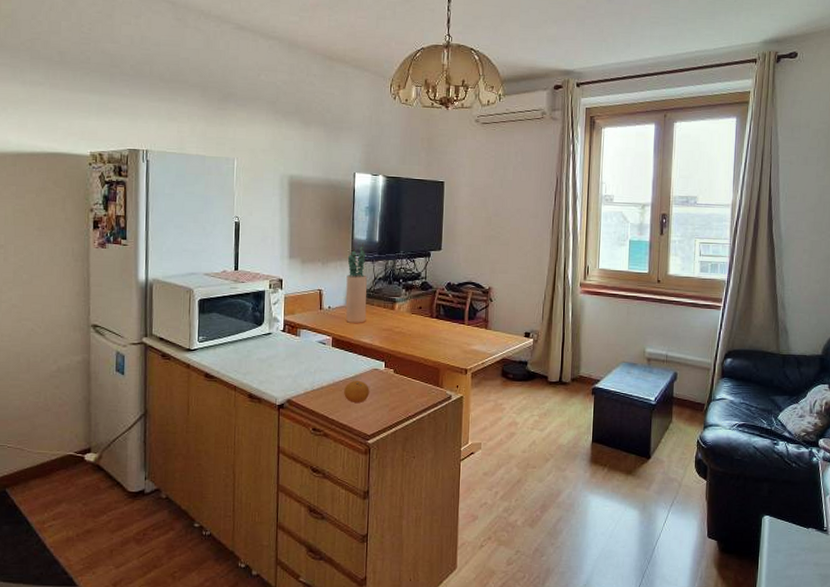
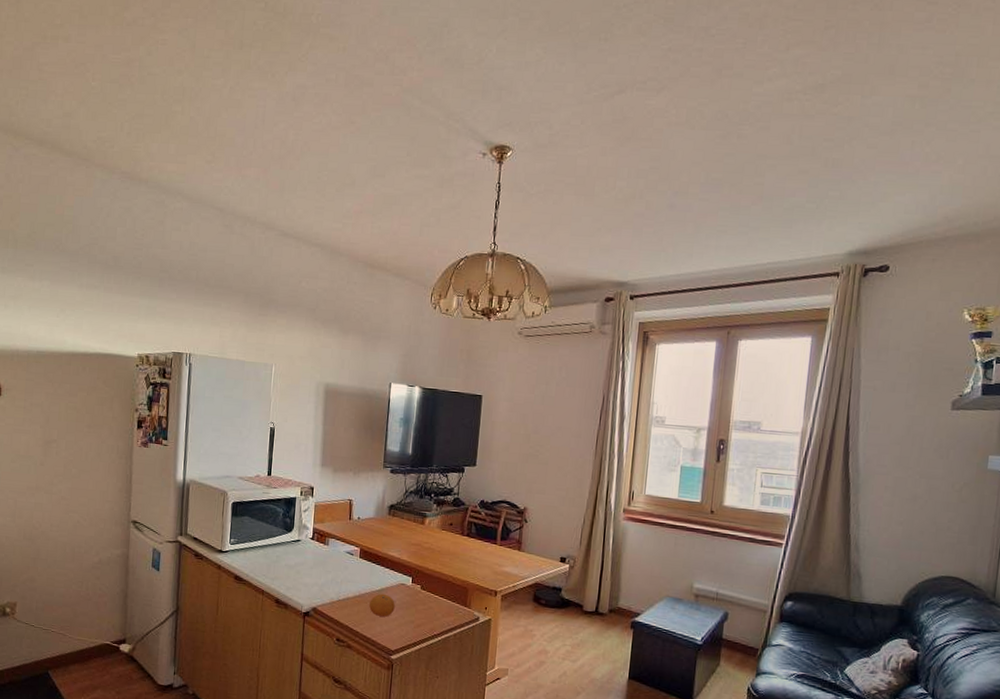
vase: present [345,242,368,324] -> none [375,454,398,537]

